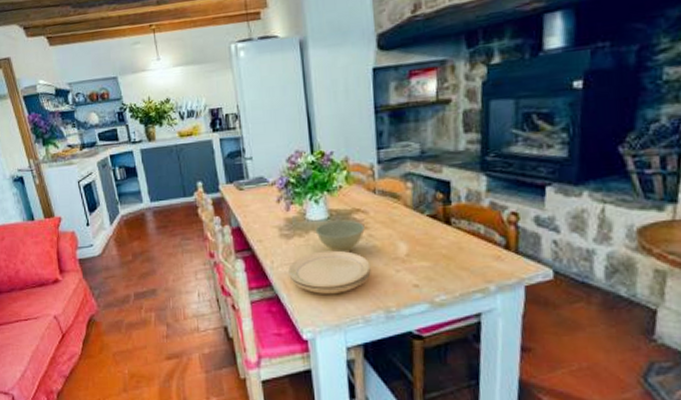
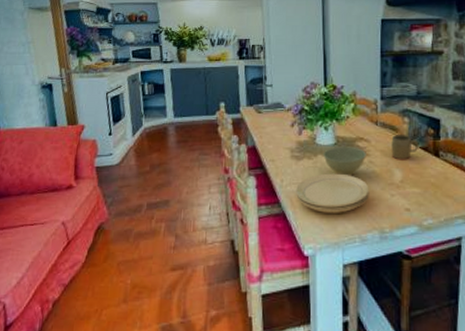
mug: none [393,202,425,231] -> present [391,135,418,160]

